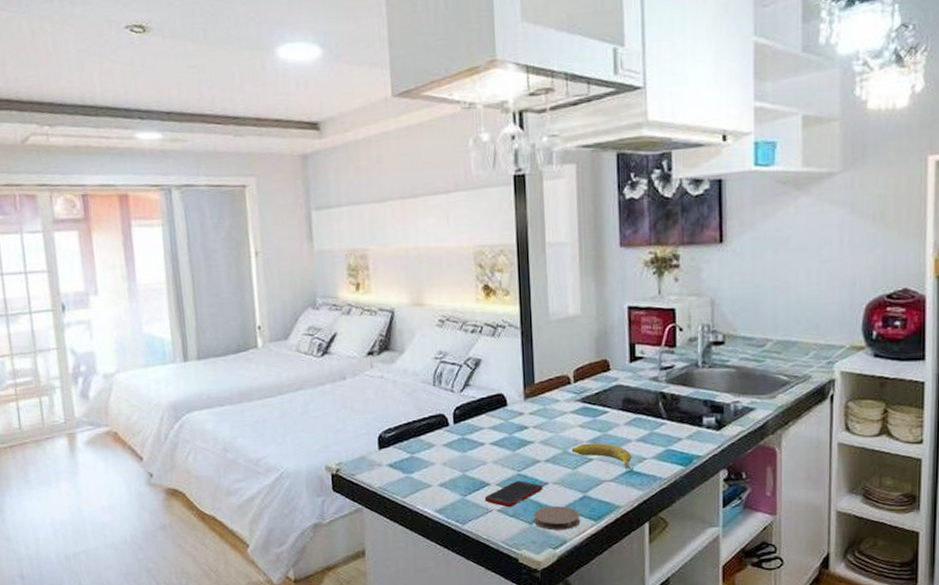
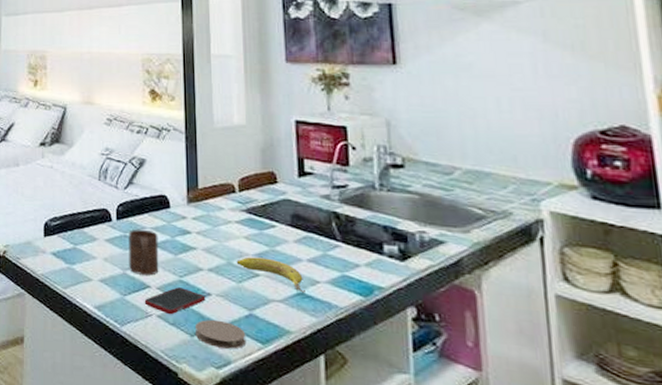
cup: none [466,430,498,474] -> present [128,229,159,276]

